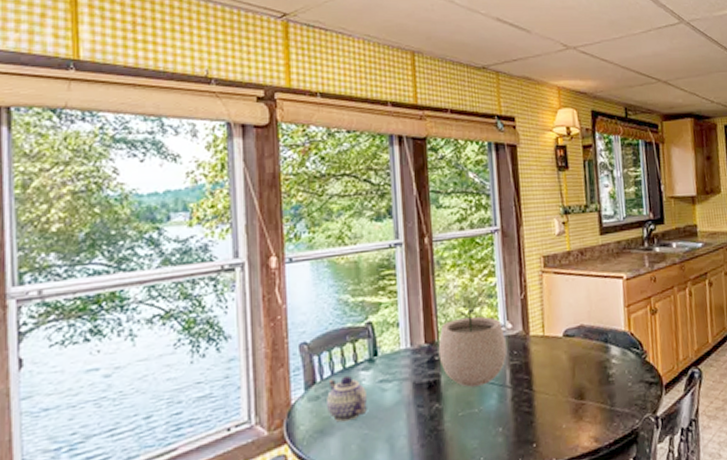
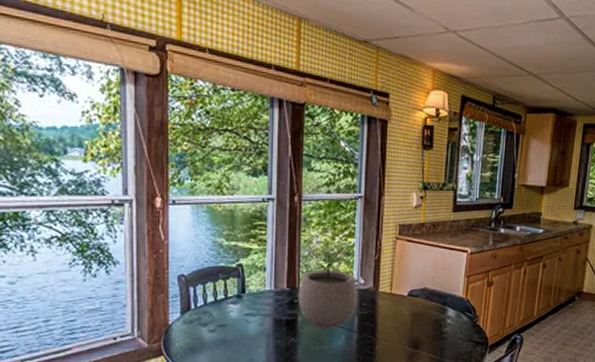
teapot: present [327,375,368,422] -> none [199,306,234,344]

